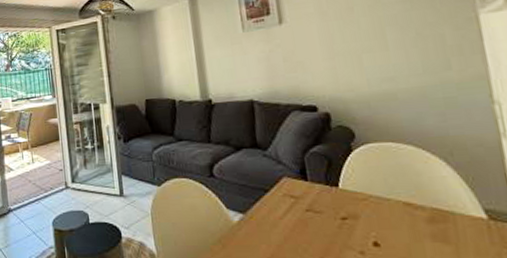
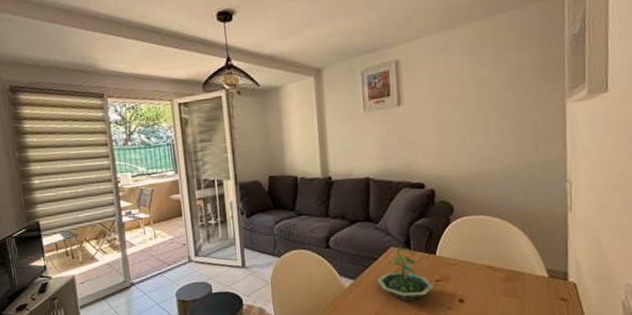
terrarium: none [270,177,341,243] -> present [377,247,434,302]

